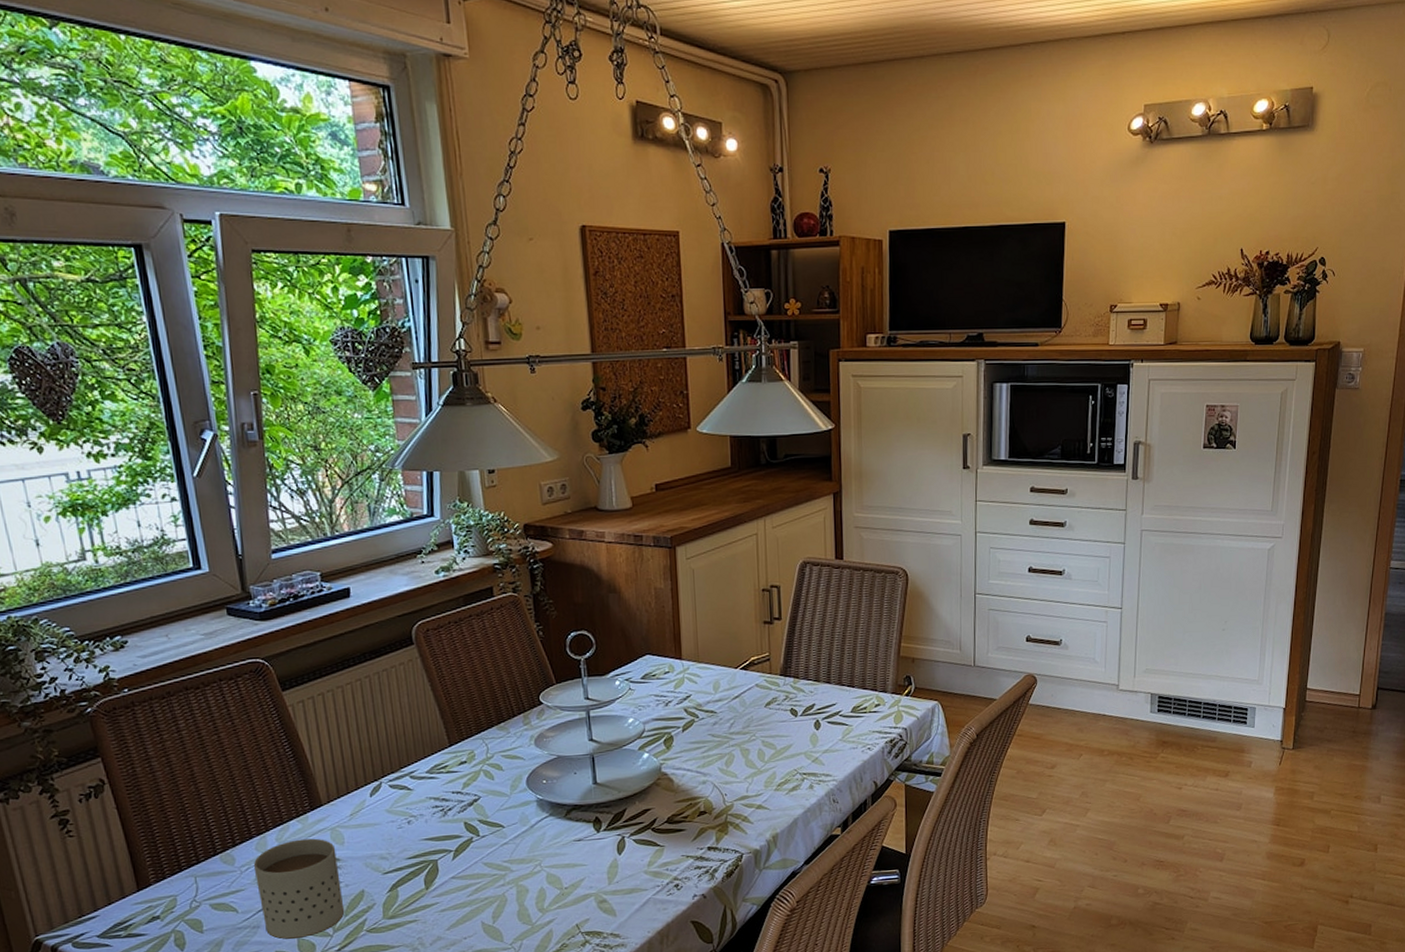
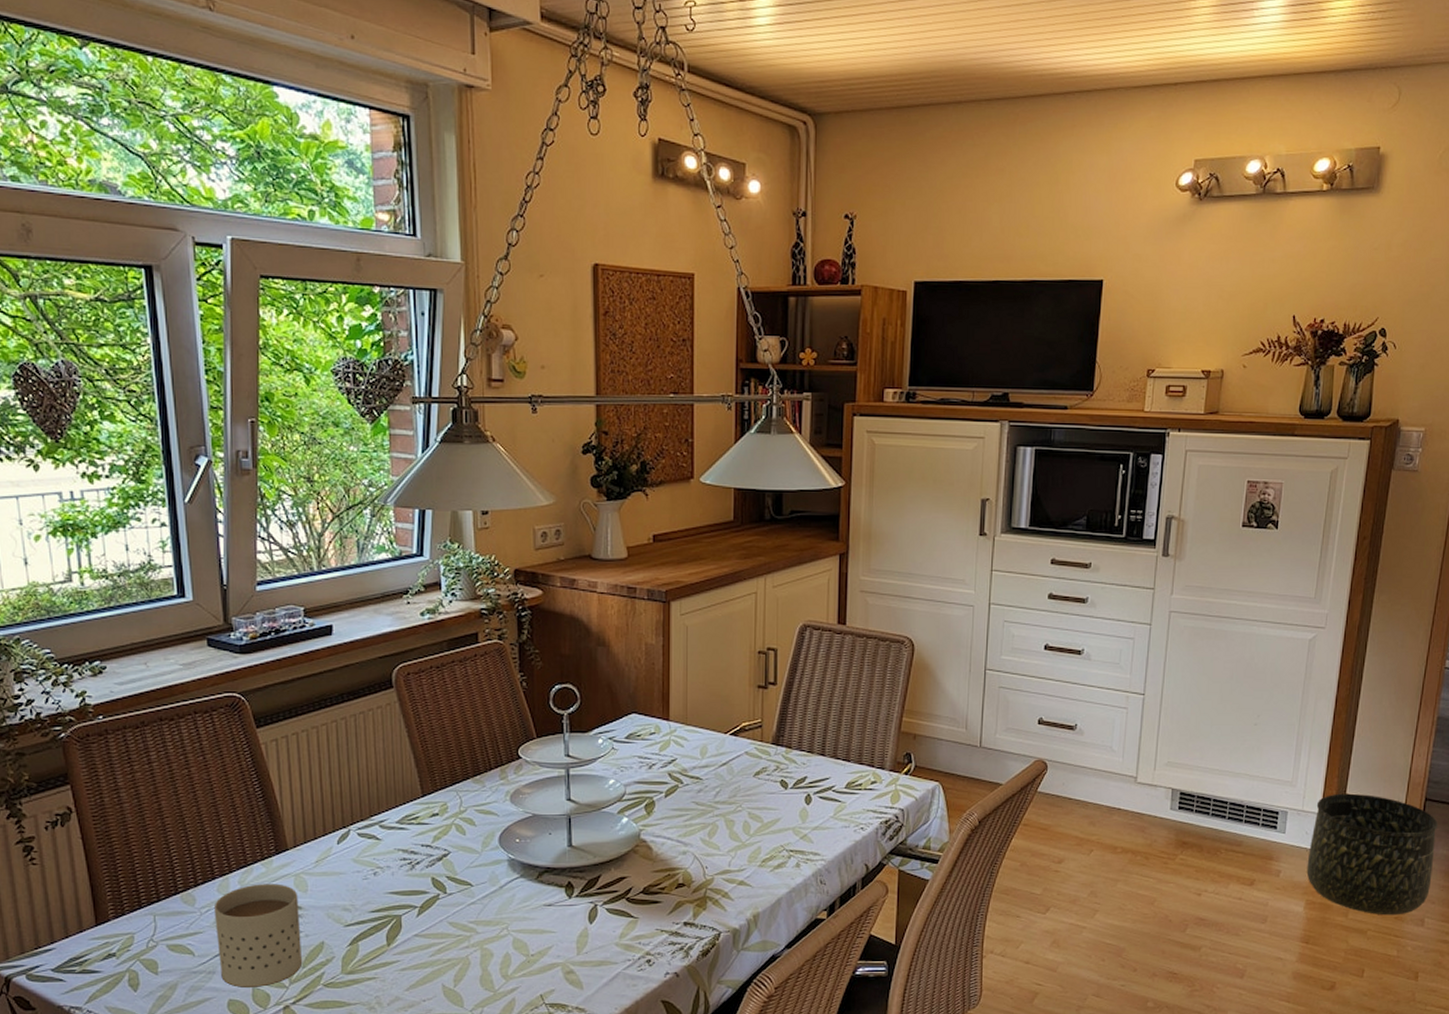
basket: none [1275,687,1389,796] -> present [1306,793,1438,916]

